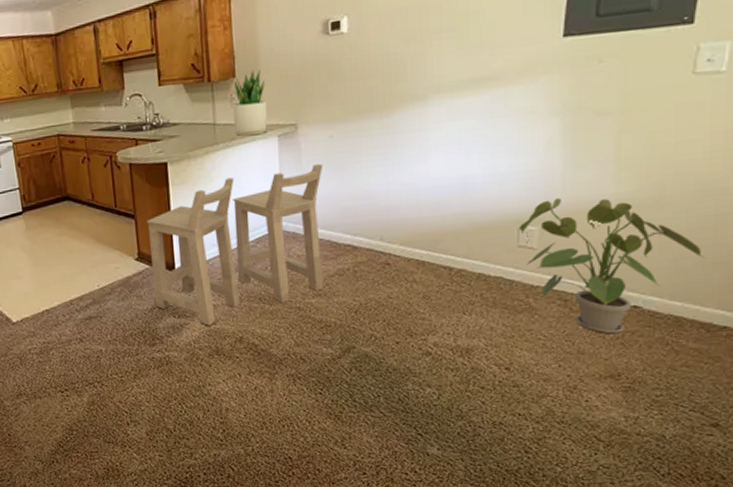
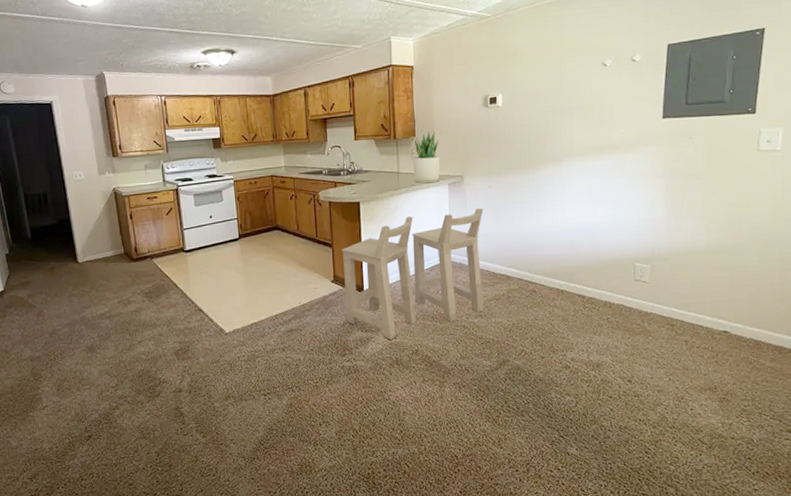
house plant: present [518,197,704,335] -> none [634,242,774,354]

